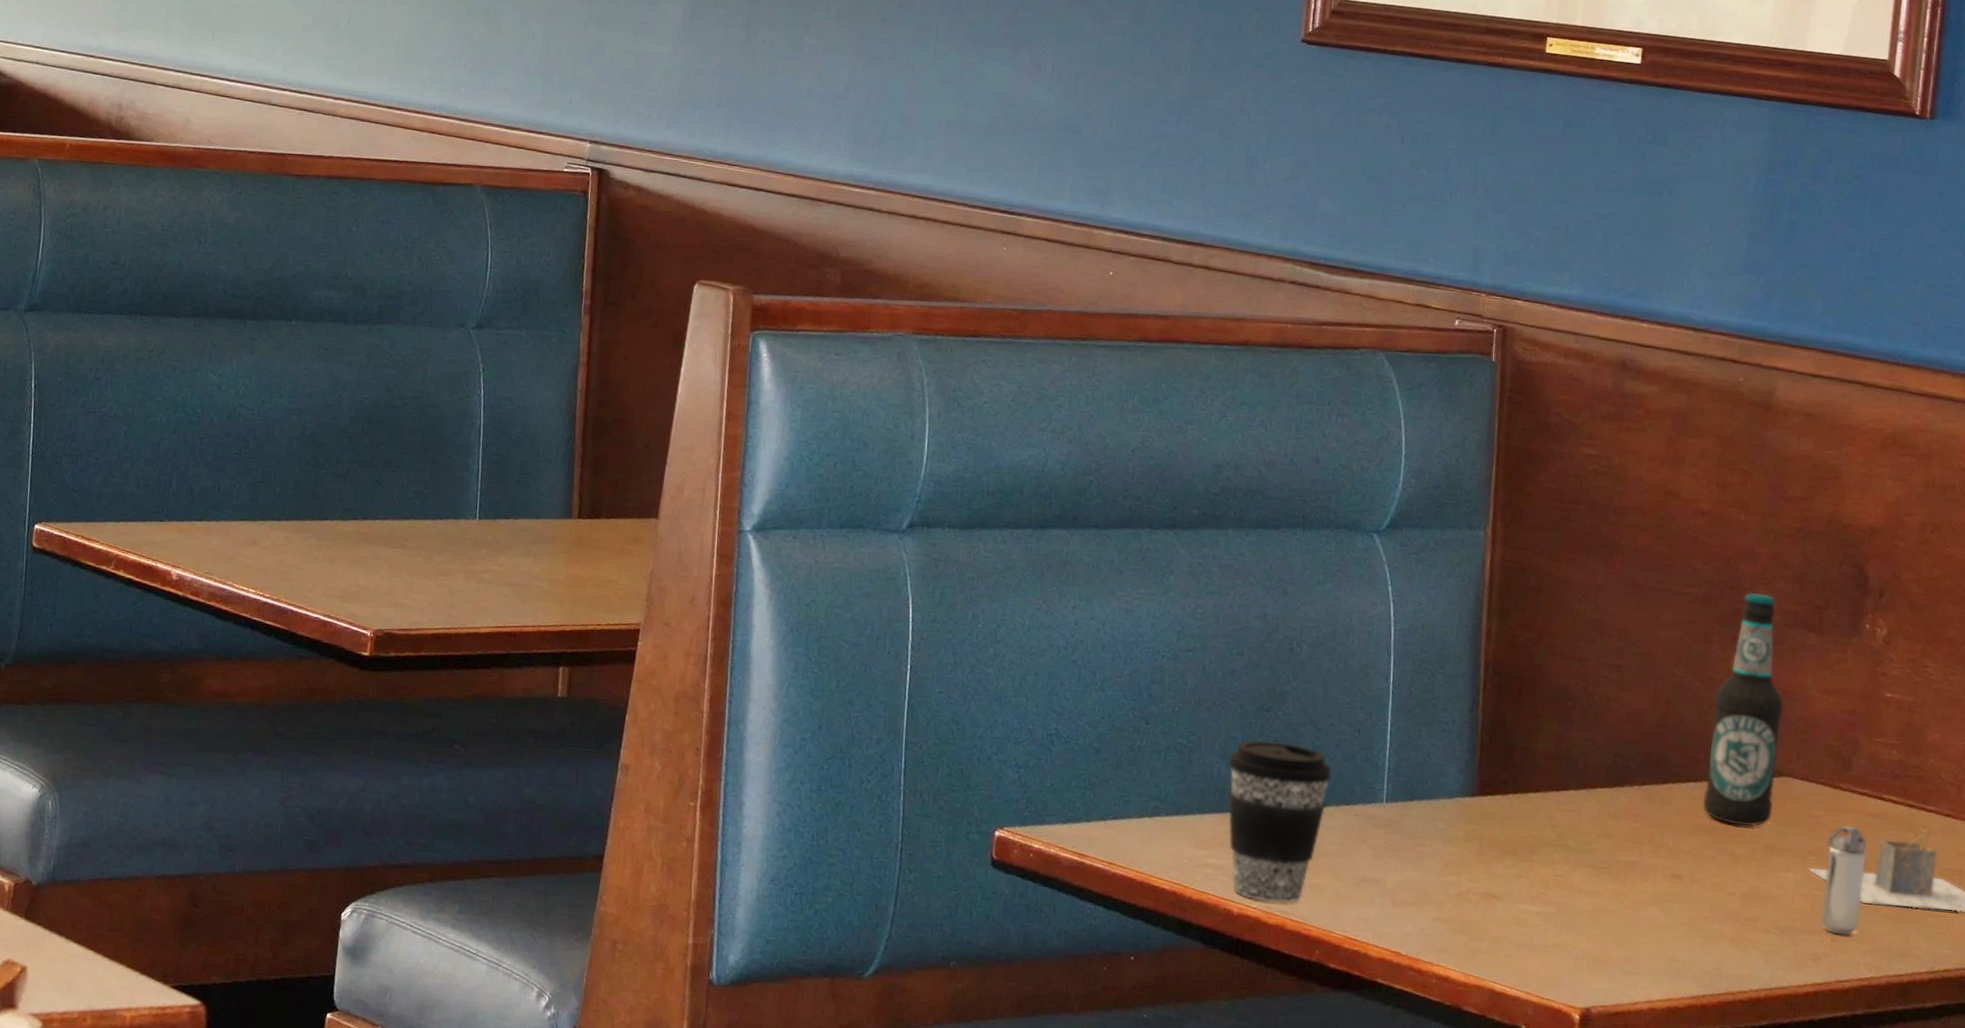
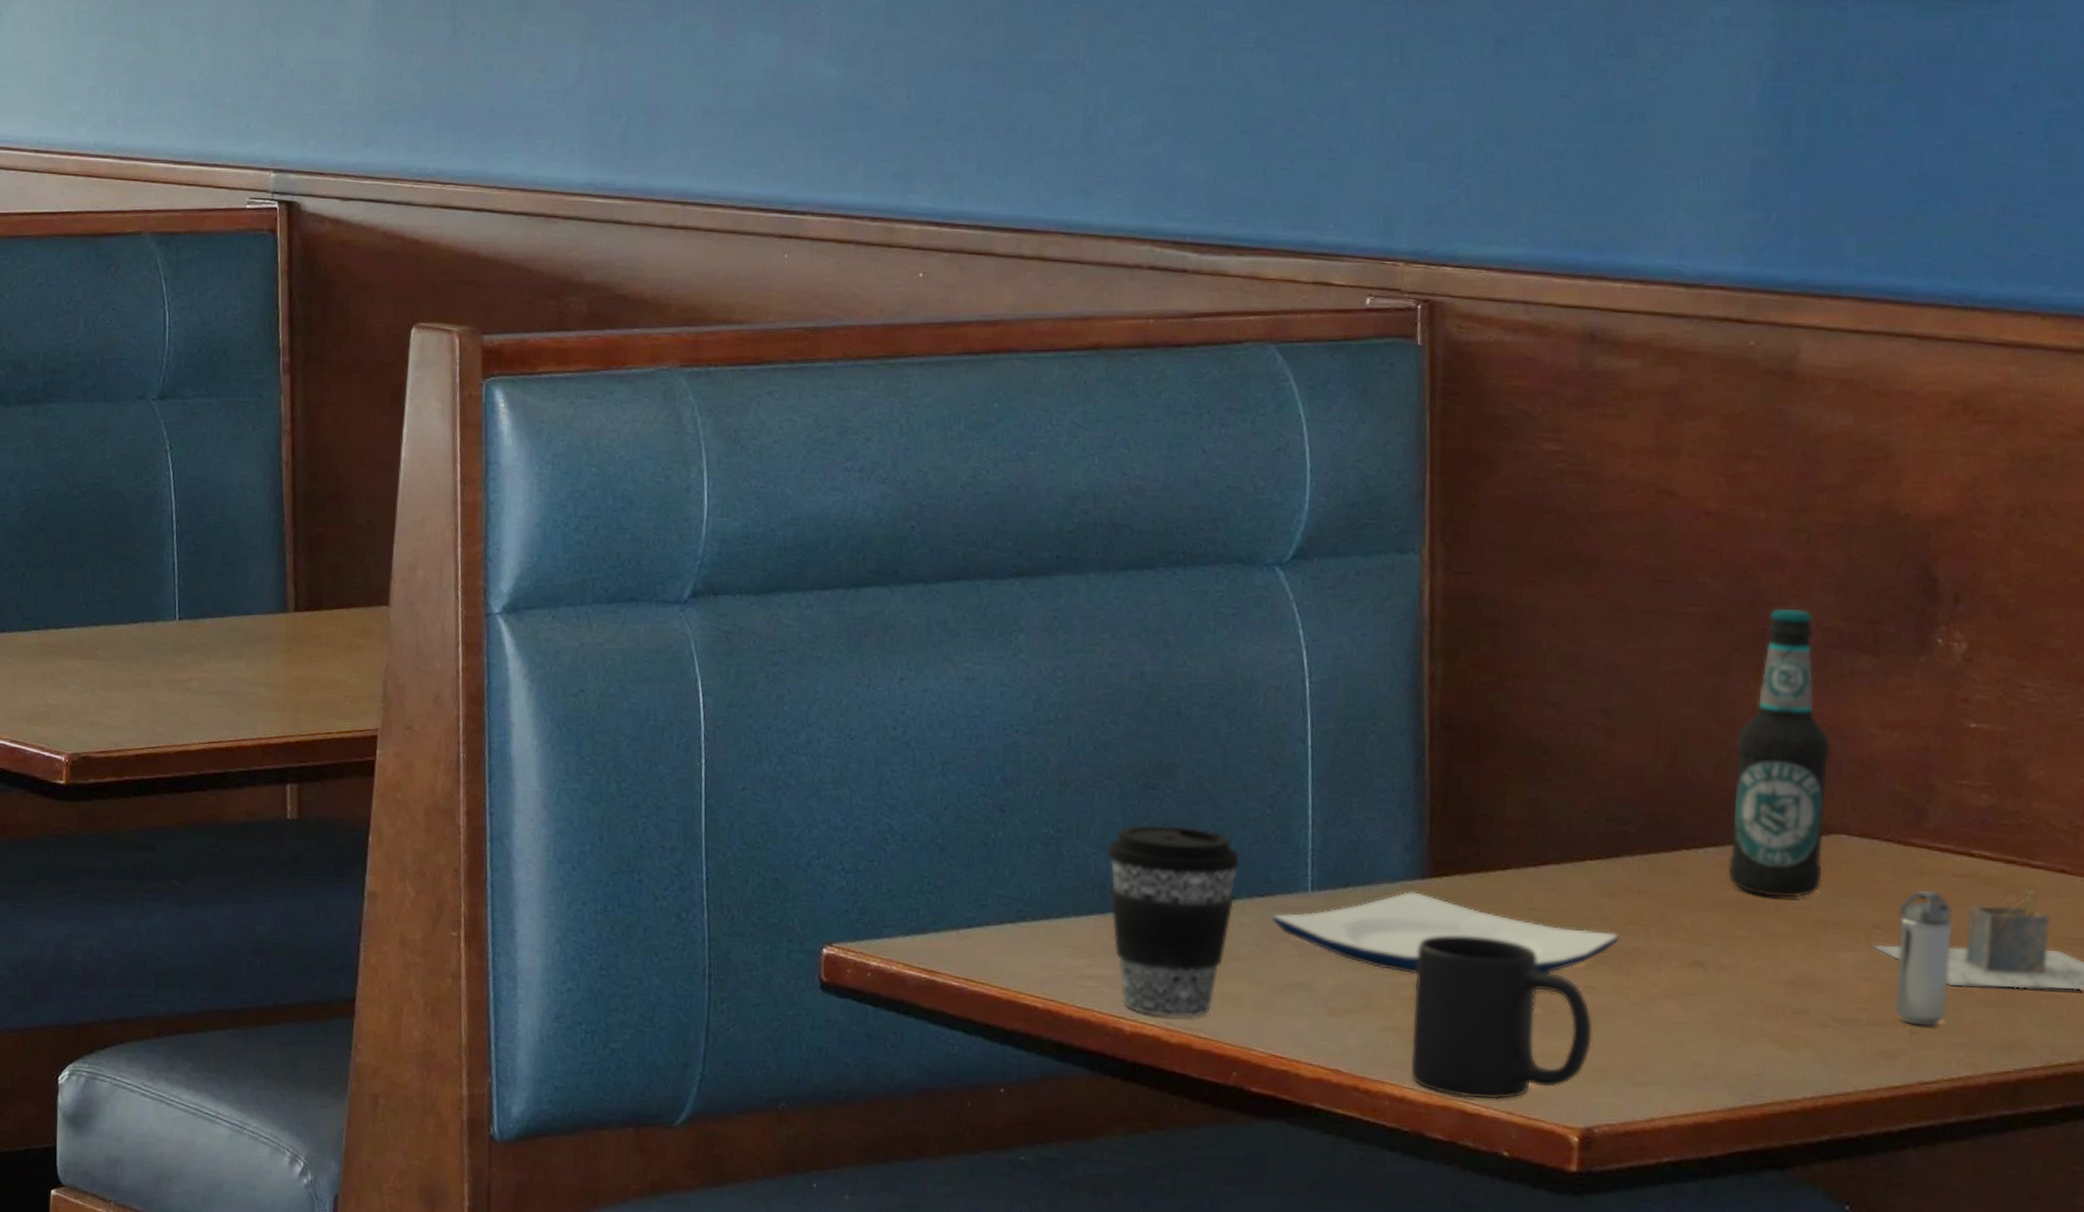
plate: none [1353,806,1619,880] -> present [1271,892,1620,975]
mug: none [1454,844,1595,982] -> present [1410,935,1593,1100]

